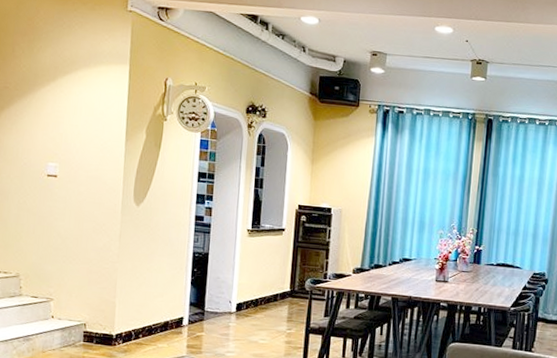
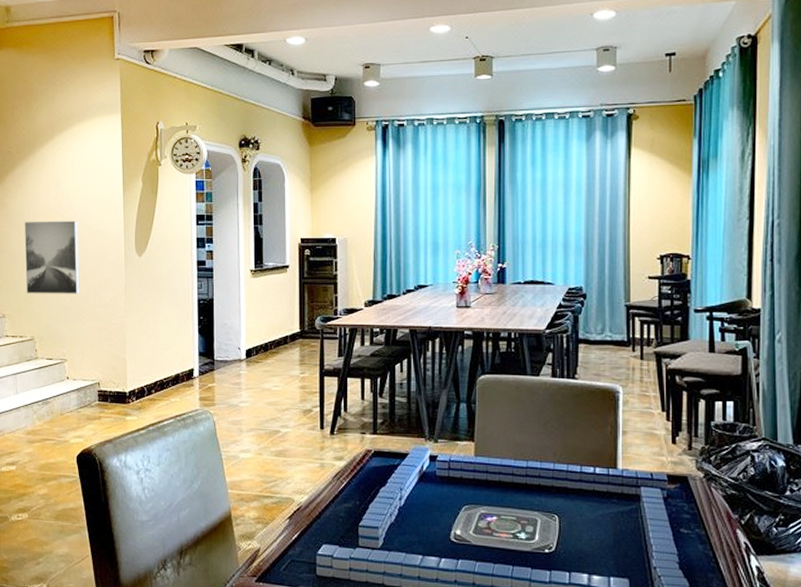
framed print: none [14,159,76,236] -> present [24,220,80,294]

